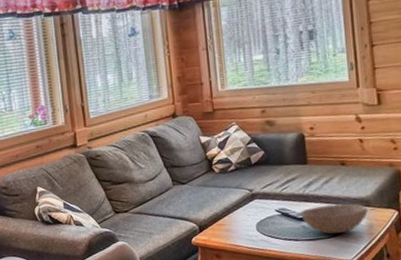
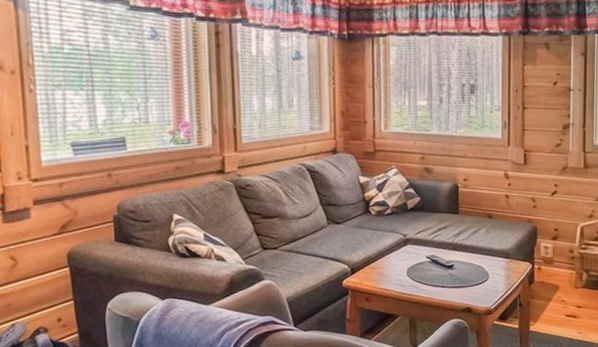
bowl: present [300,203,368,234] -> none [449,254,507,283]

